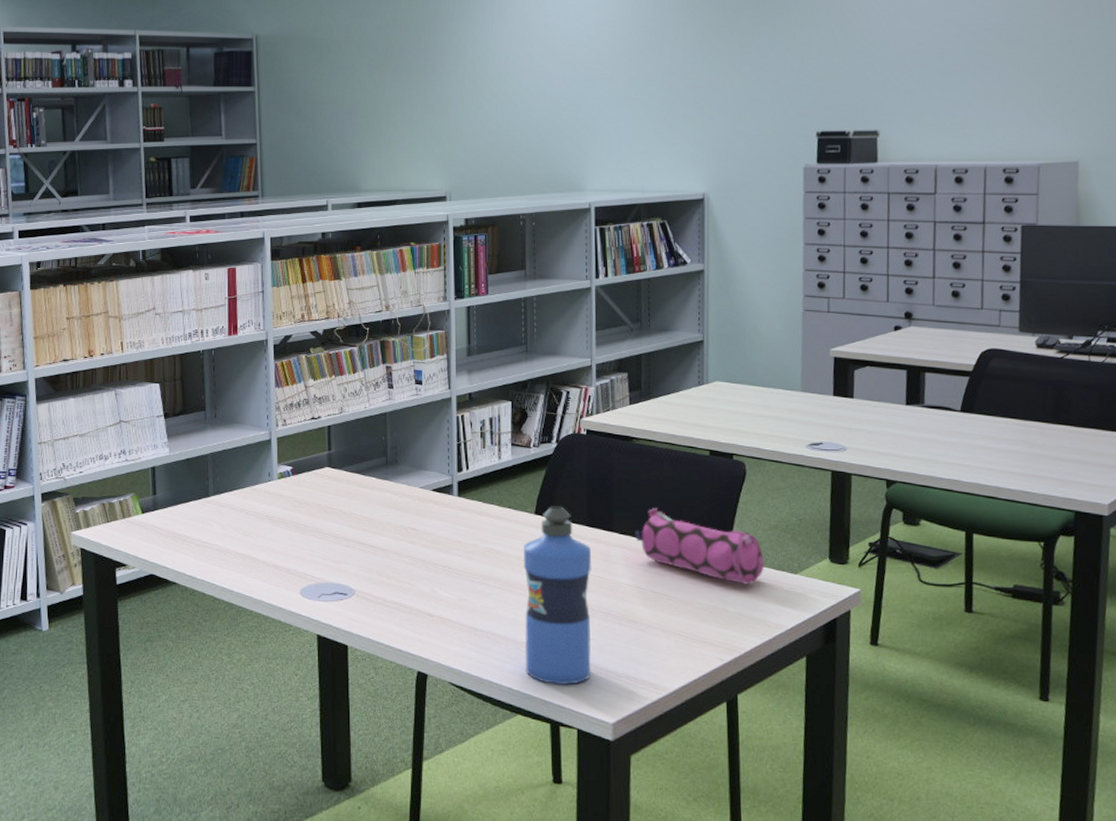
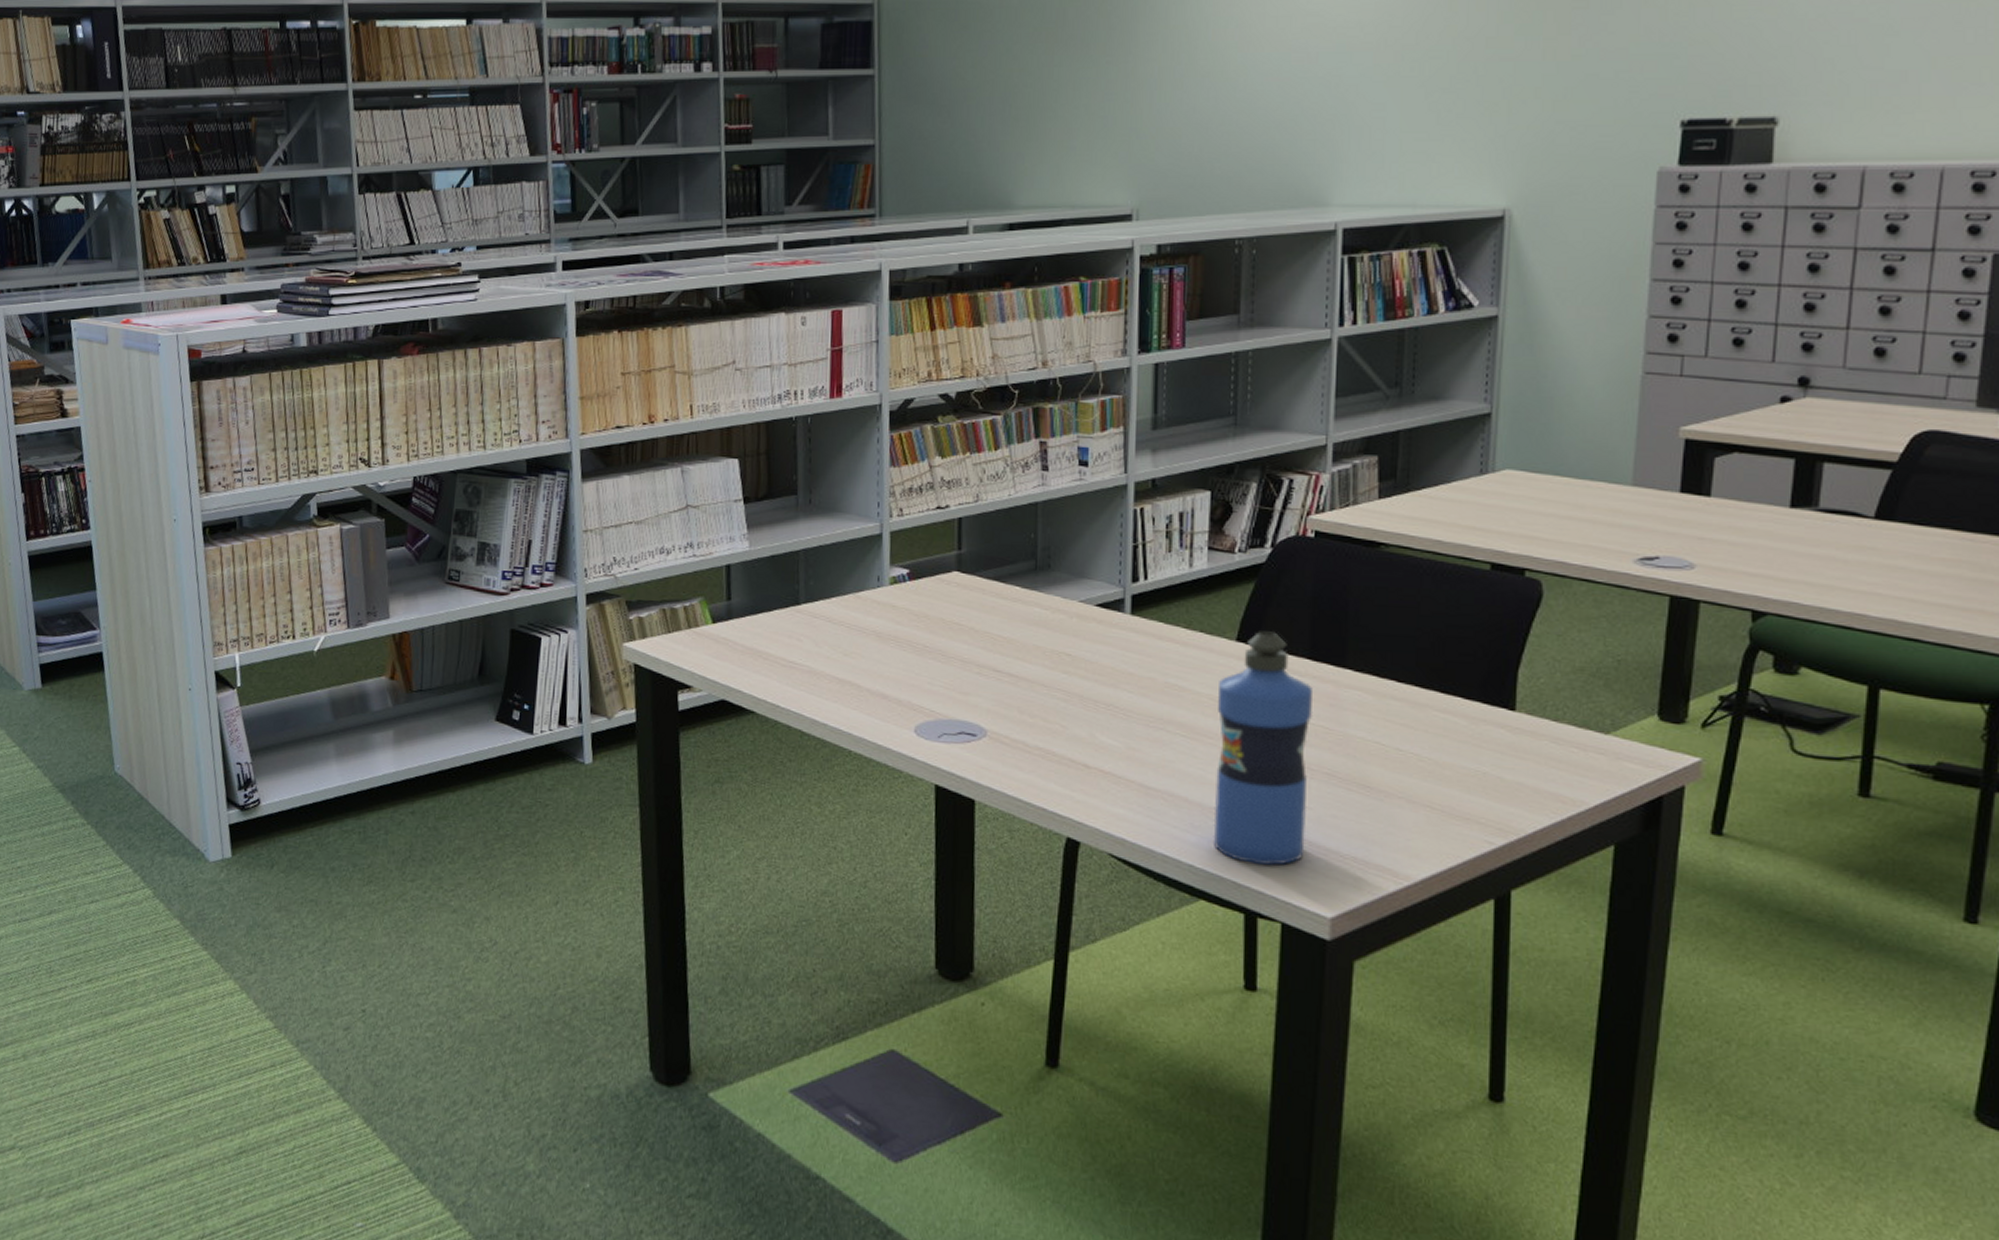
pencil case: present [635,508,765,585] -> none [1376,638,1562,746]

